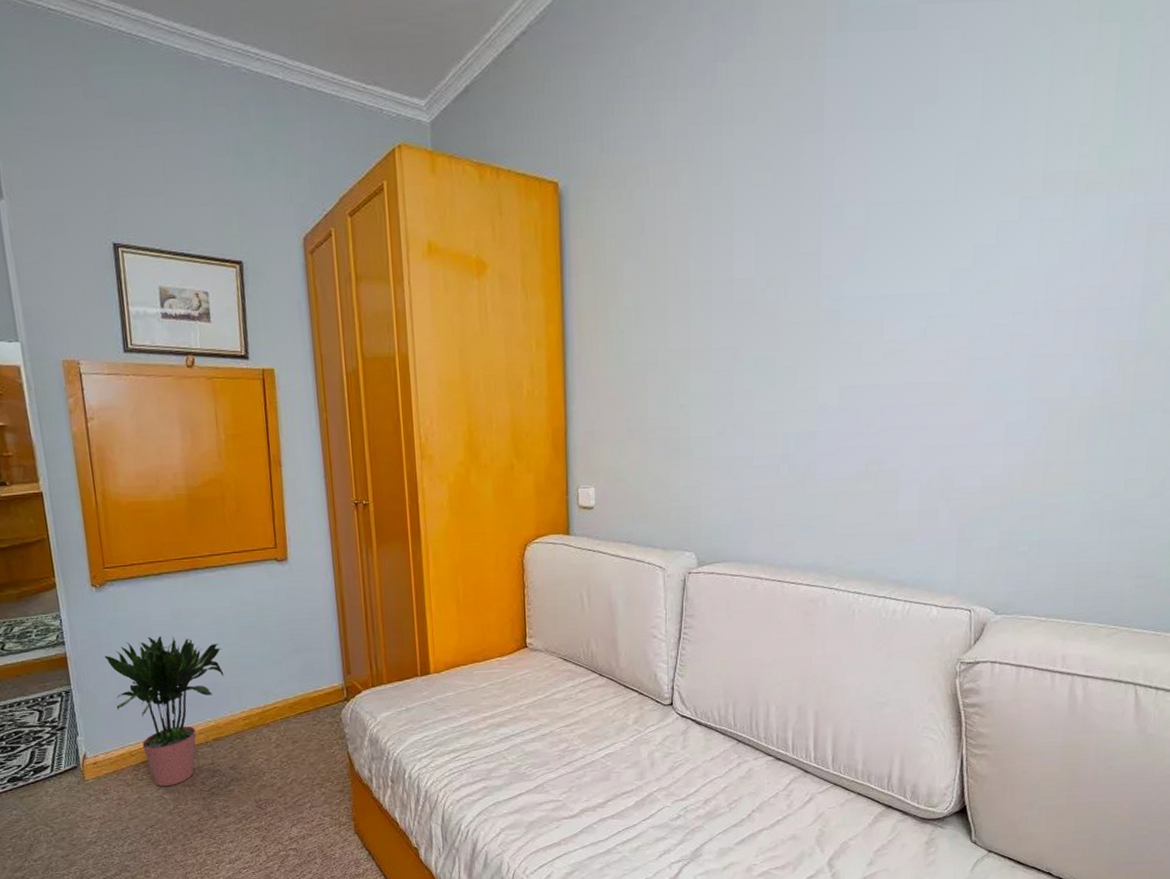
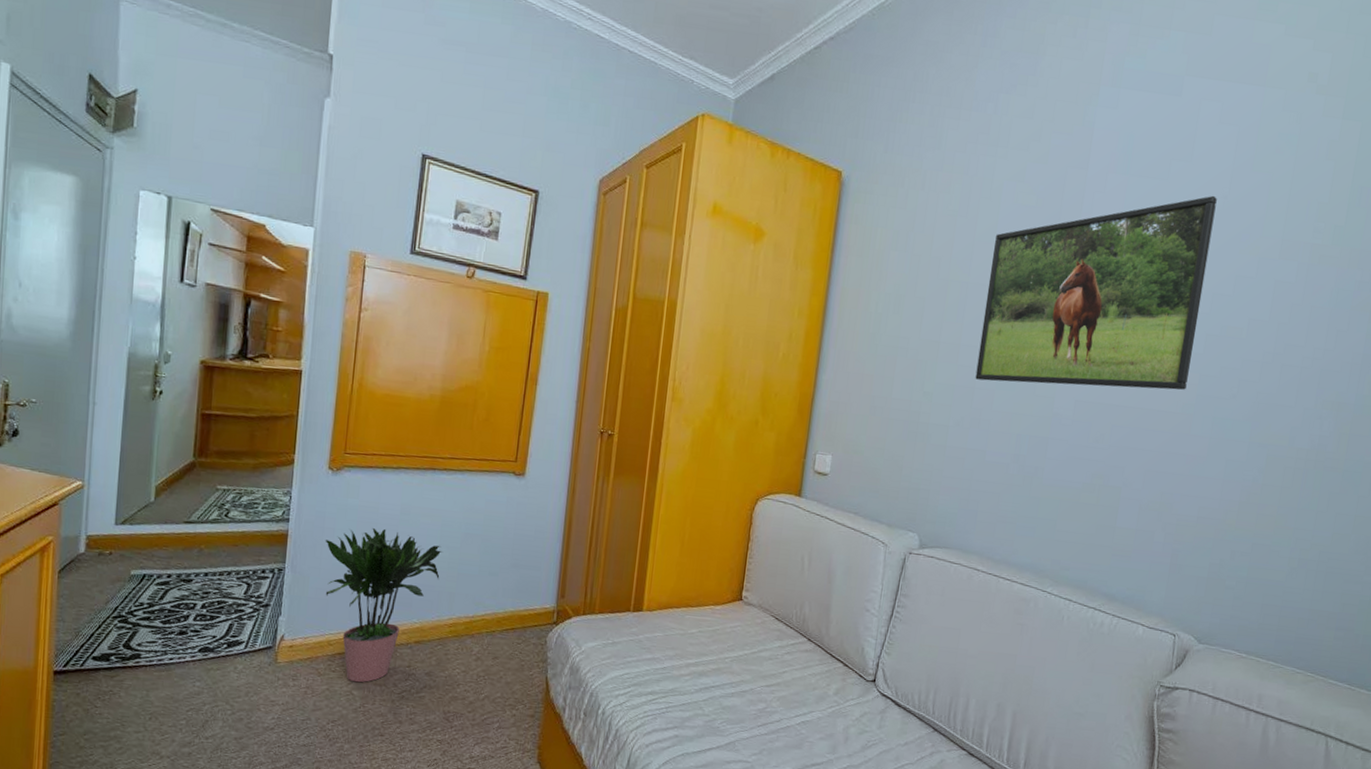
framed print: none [731,136,968,383] -> present [975,195,1217,390]

